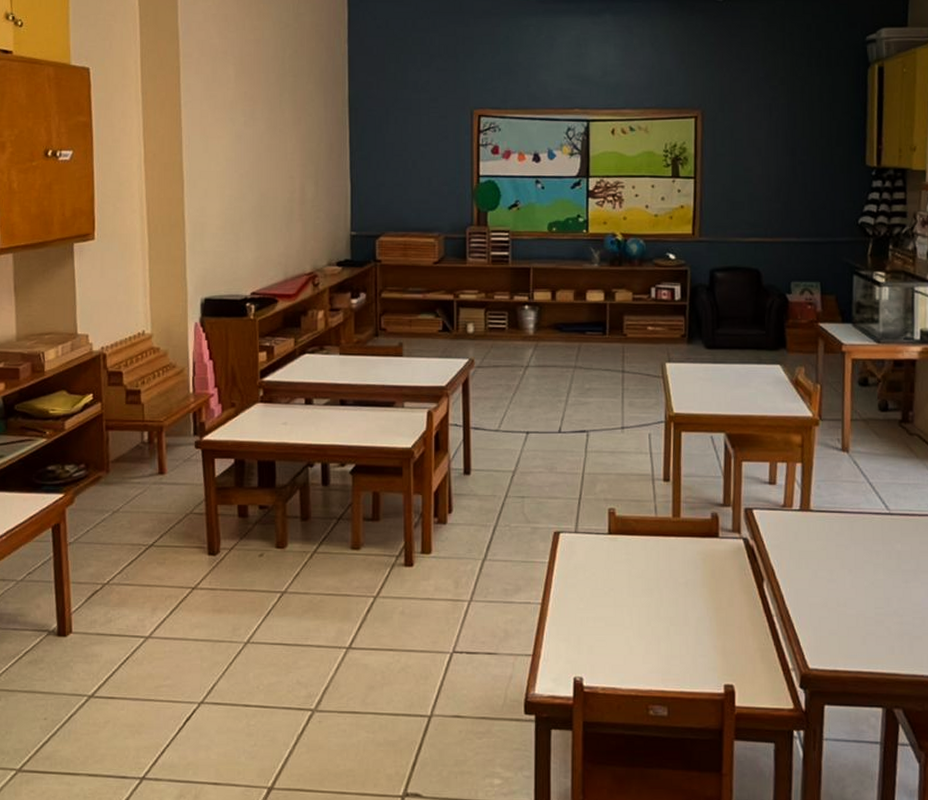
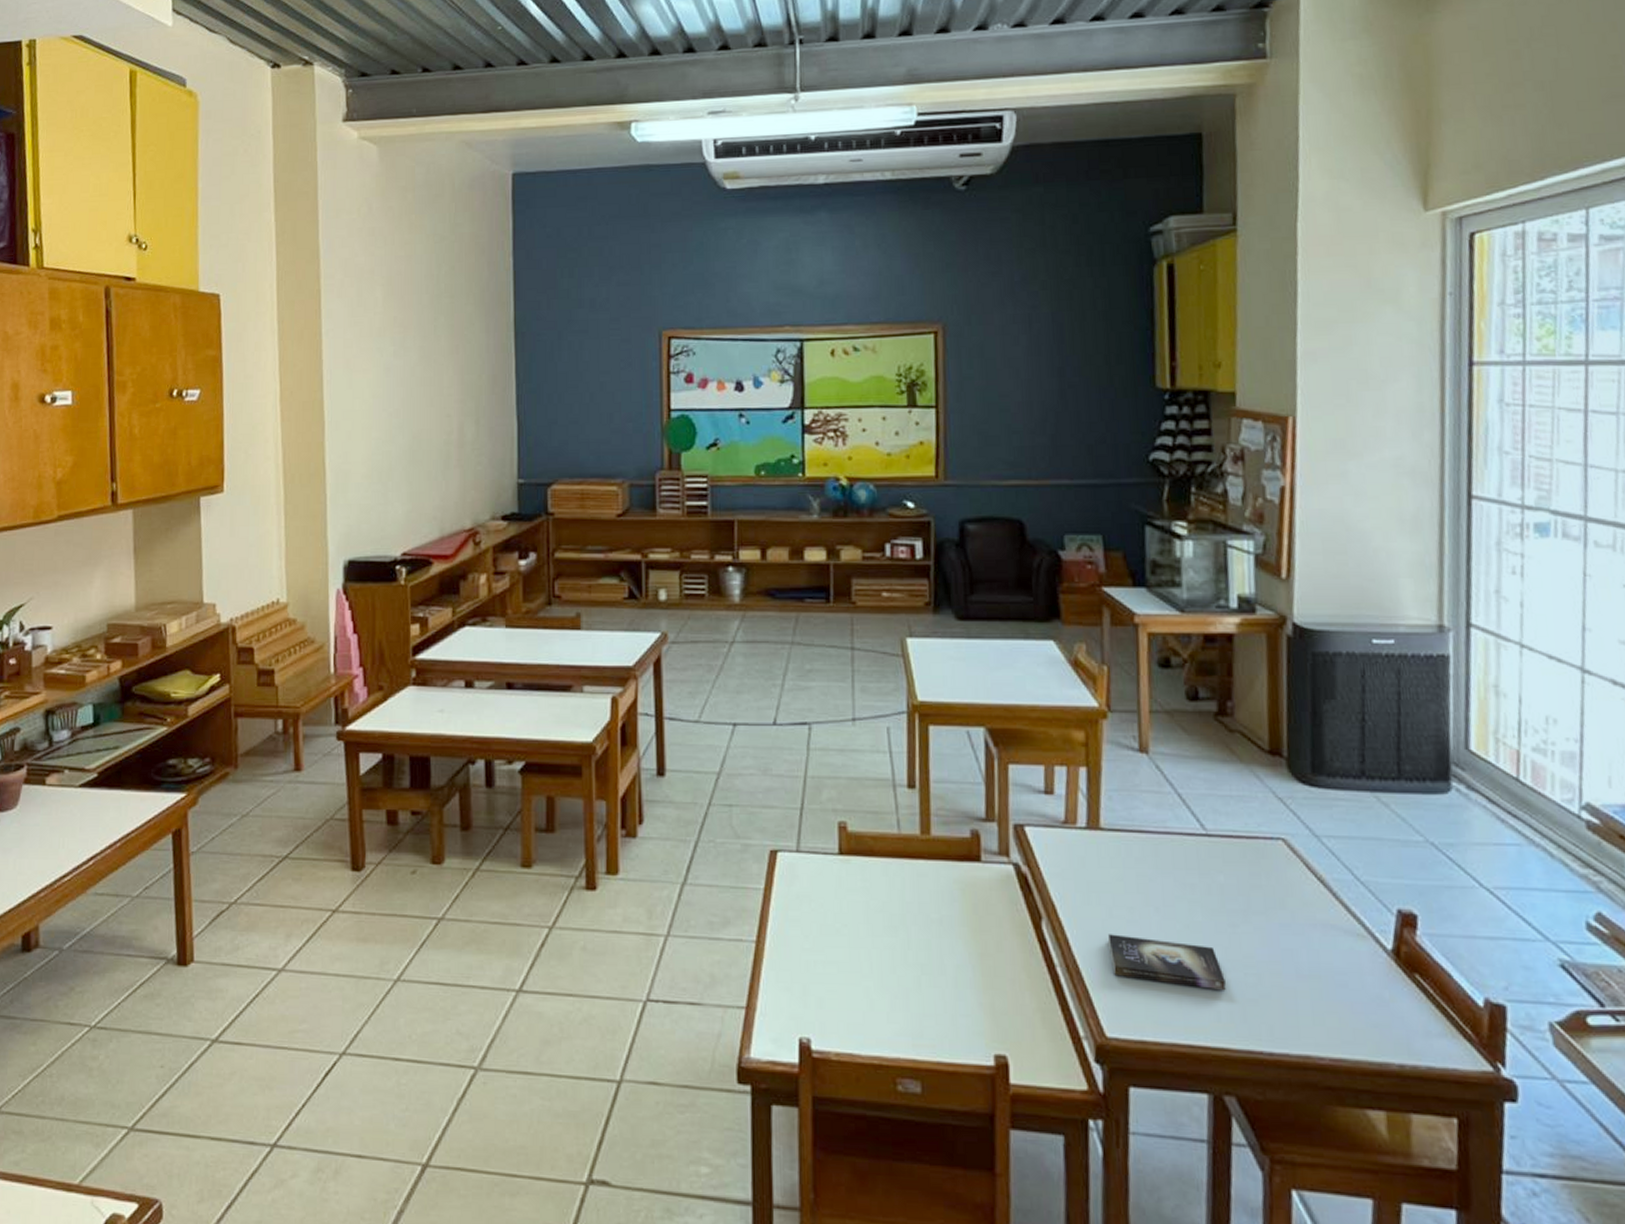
book: none [812,591,899,631] -> present [1107,934,1226,991]

